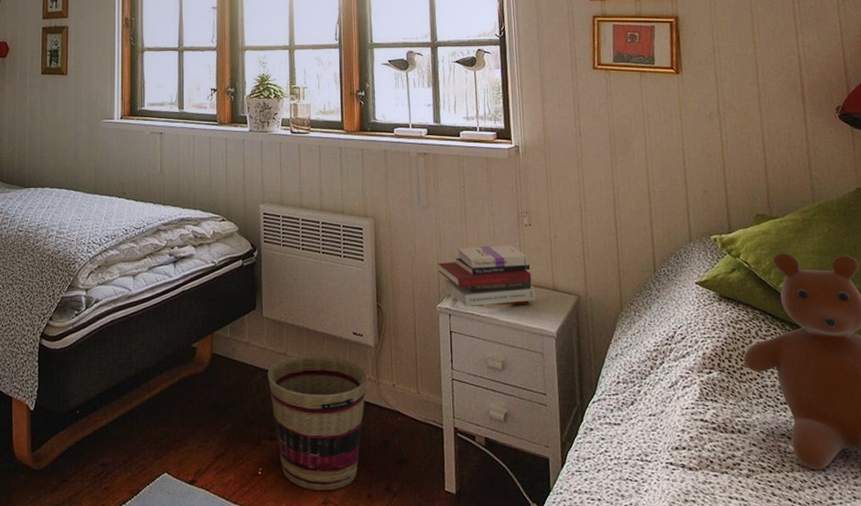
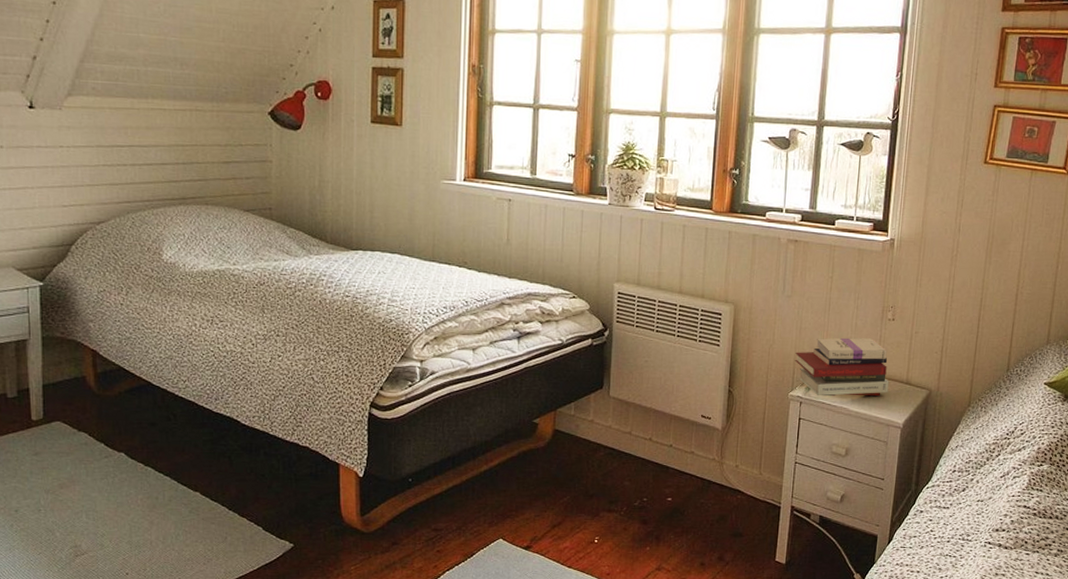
basket: present [268,354,367,491] -> none [610,434,711,559]

